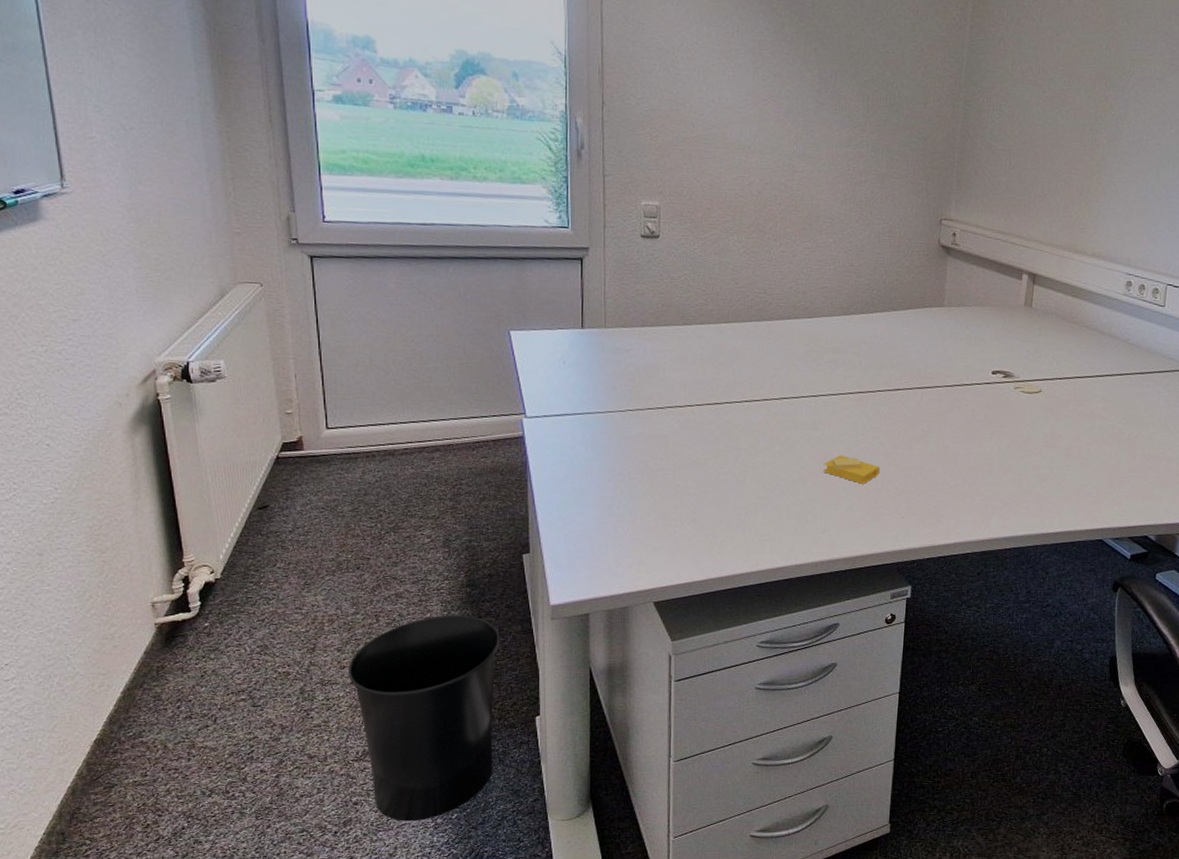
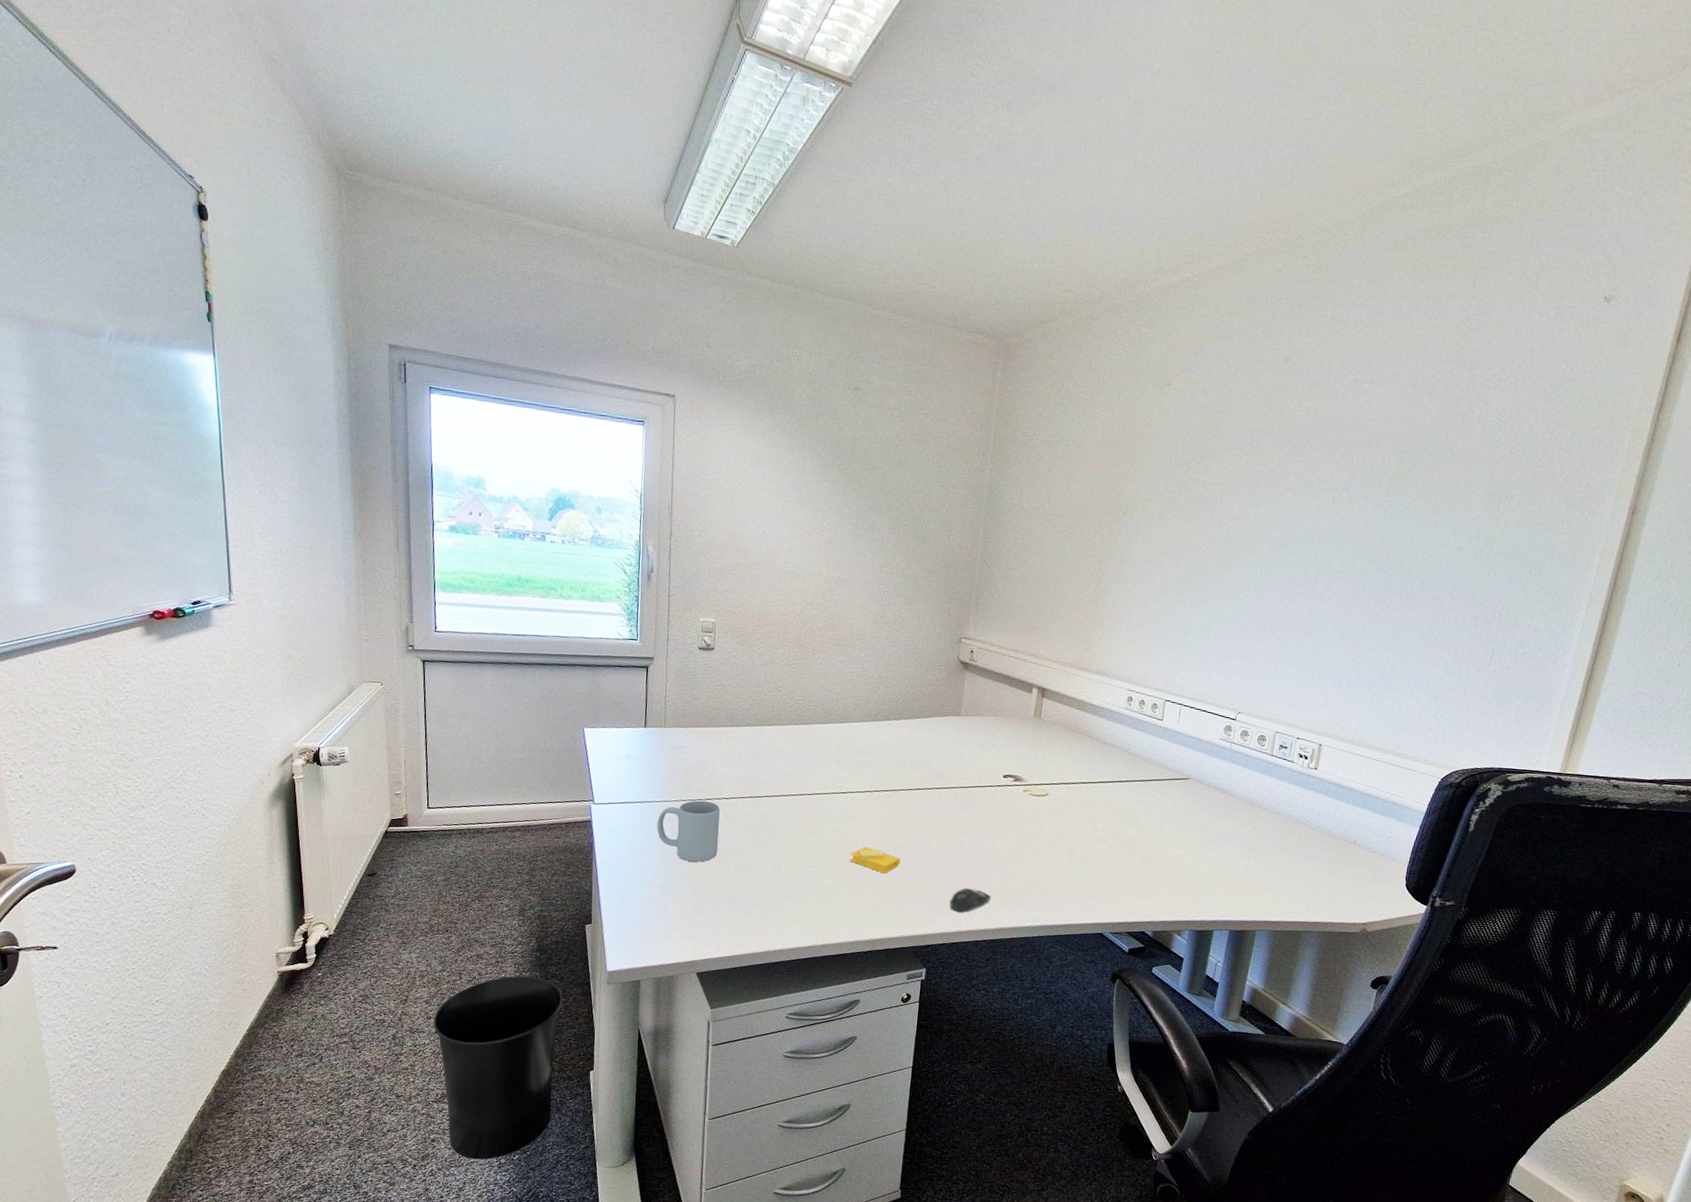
mug: none [601,409,674,479] -> present [657,800,720,862]
computer mouse: none [936,496,981,522] -> present [949,887,991,912]

